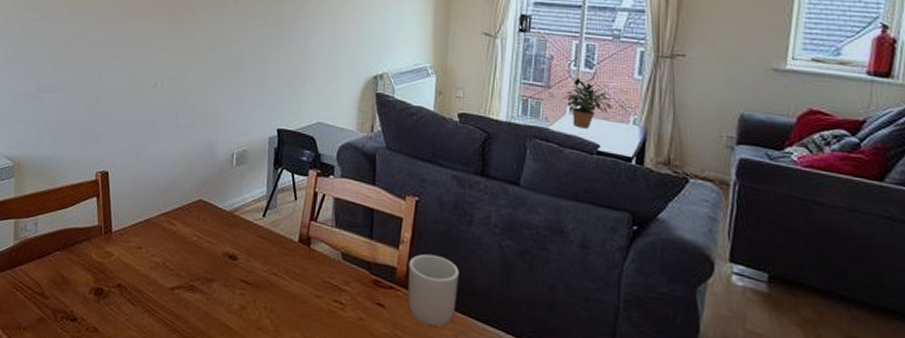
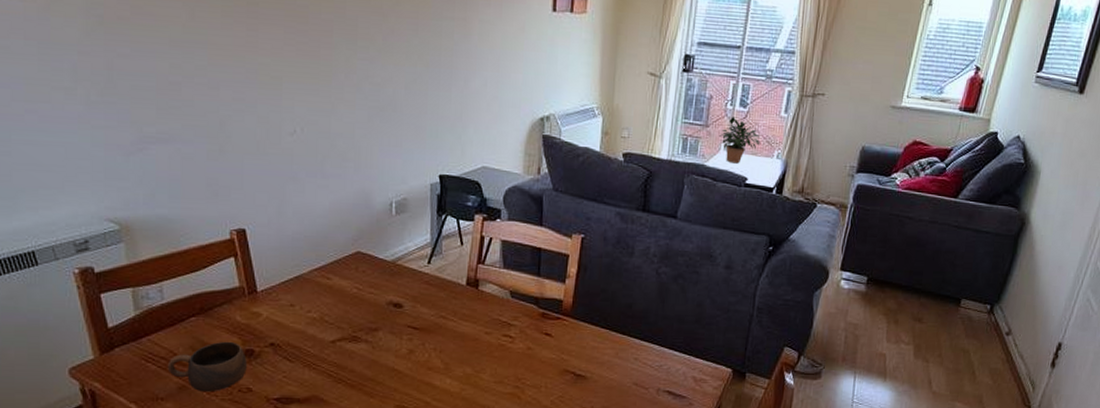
cup: none [31,277,97,328] -> present [167,341,247,393]
mug: present [407,253,459,327] -> none [573,285,621,347]

